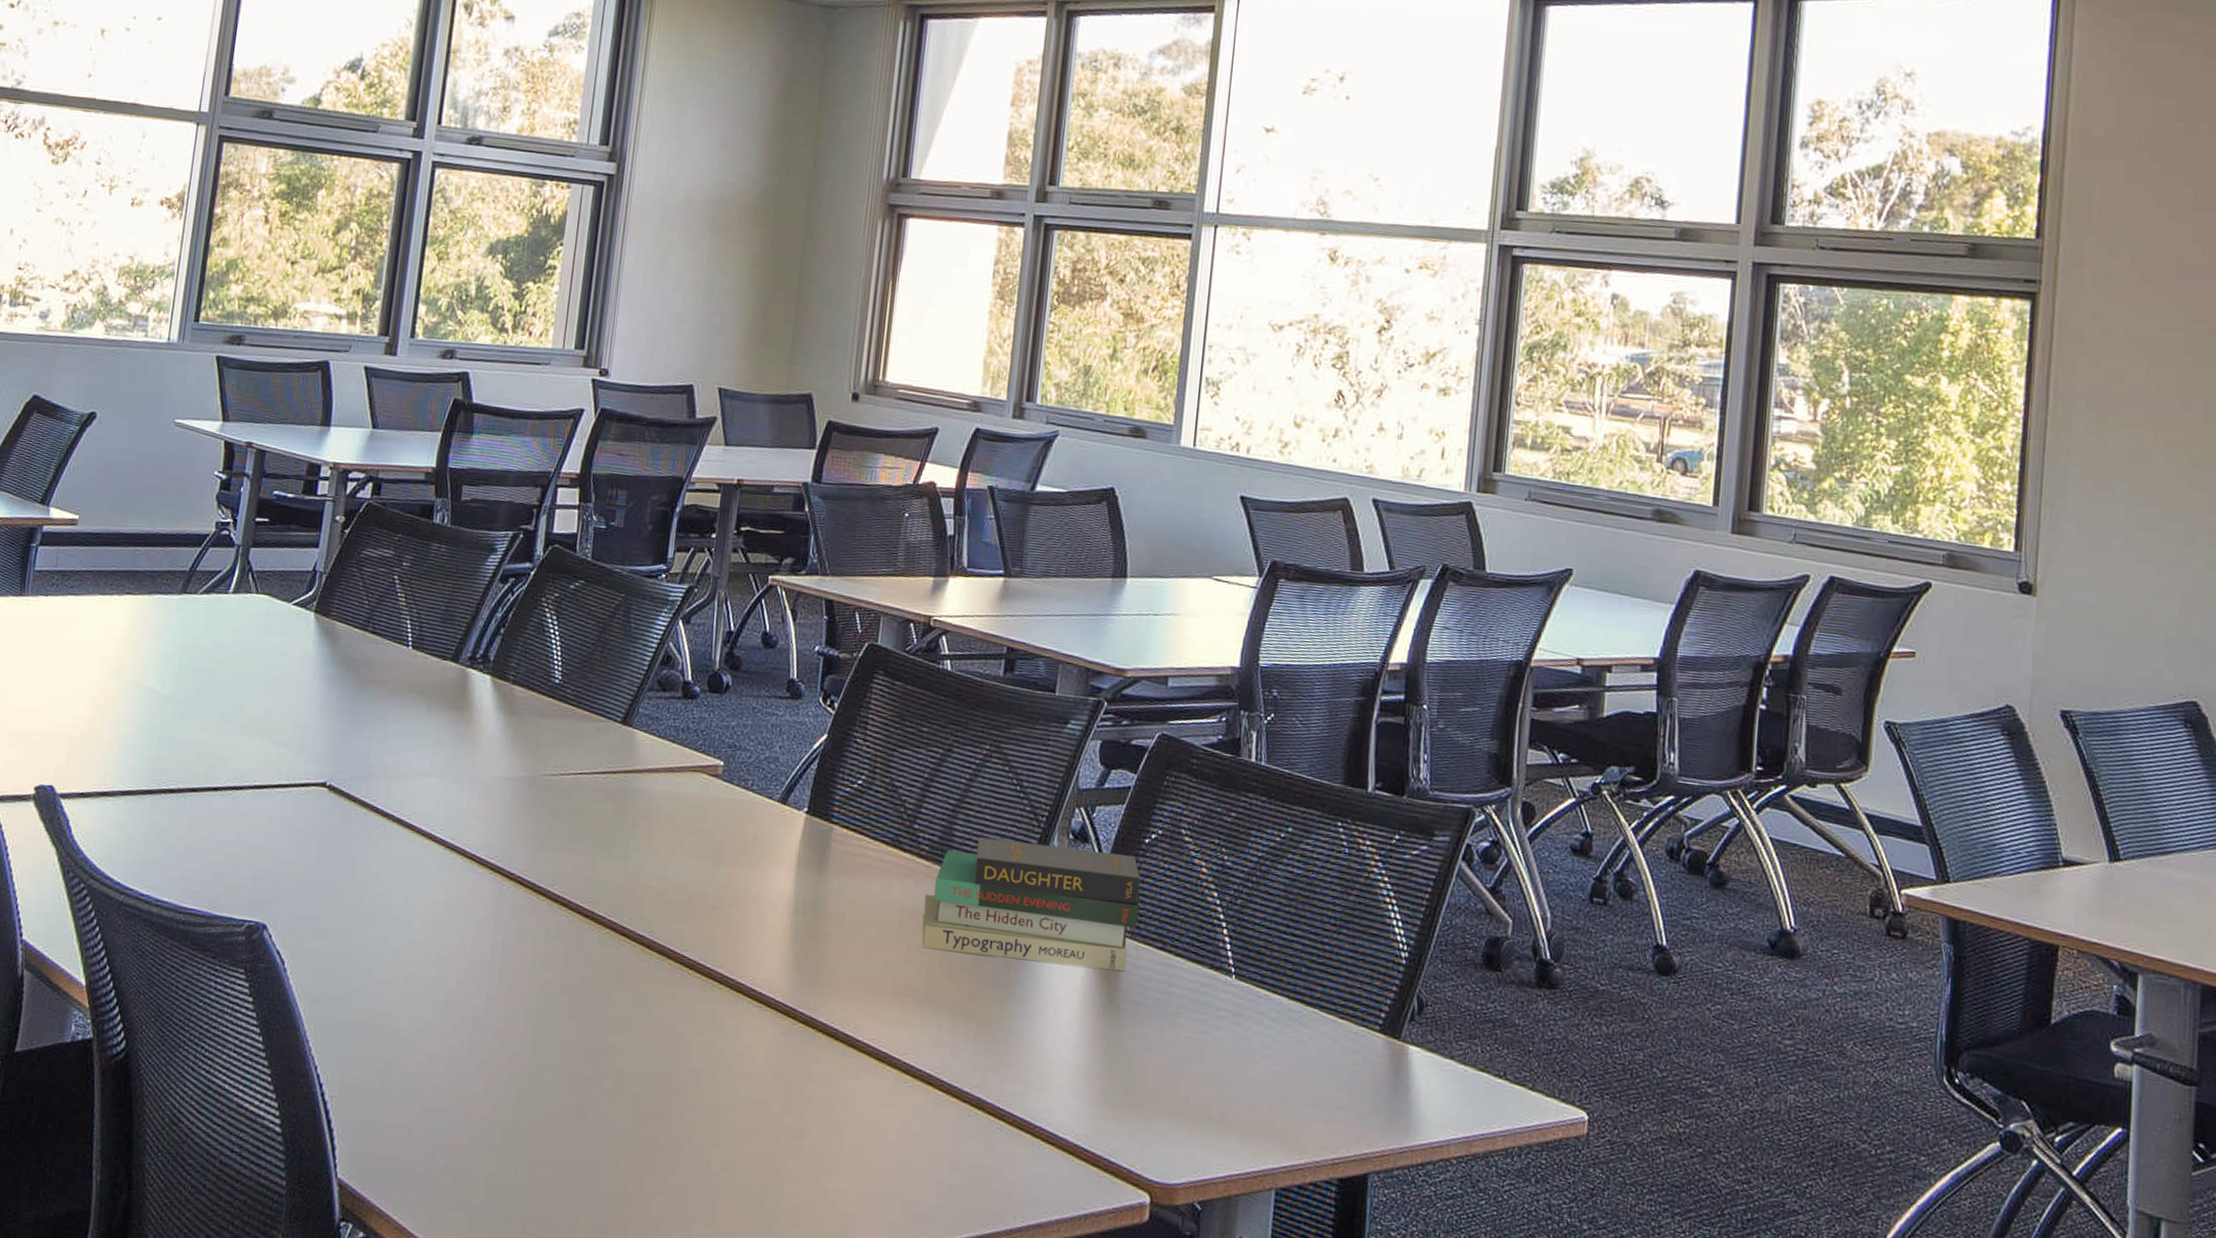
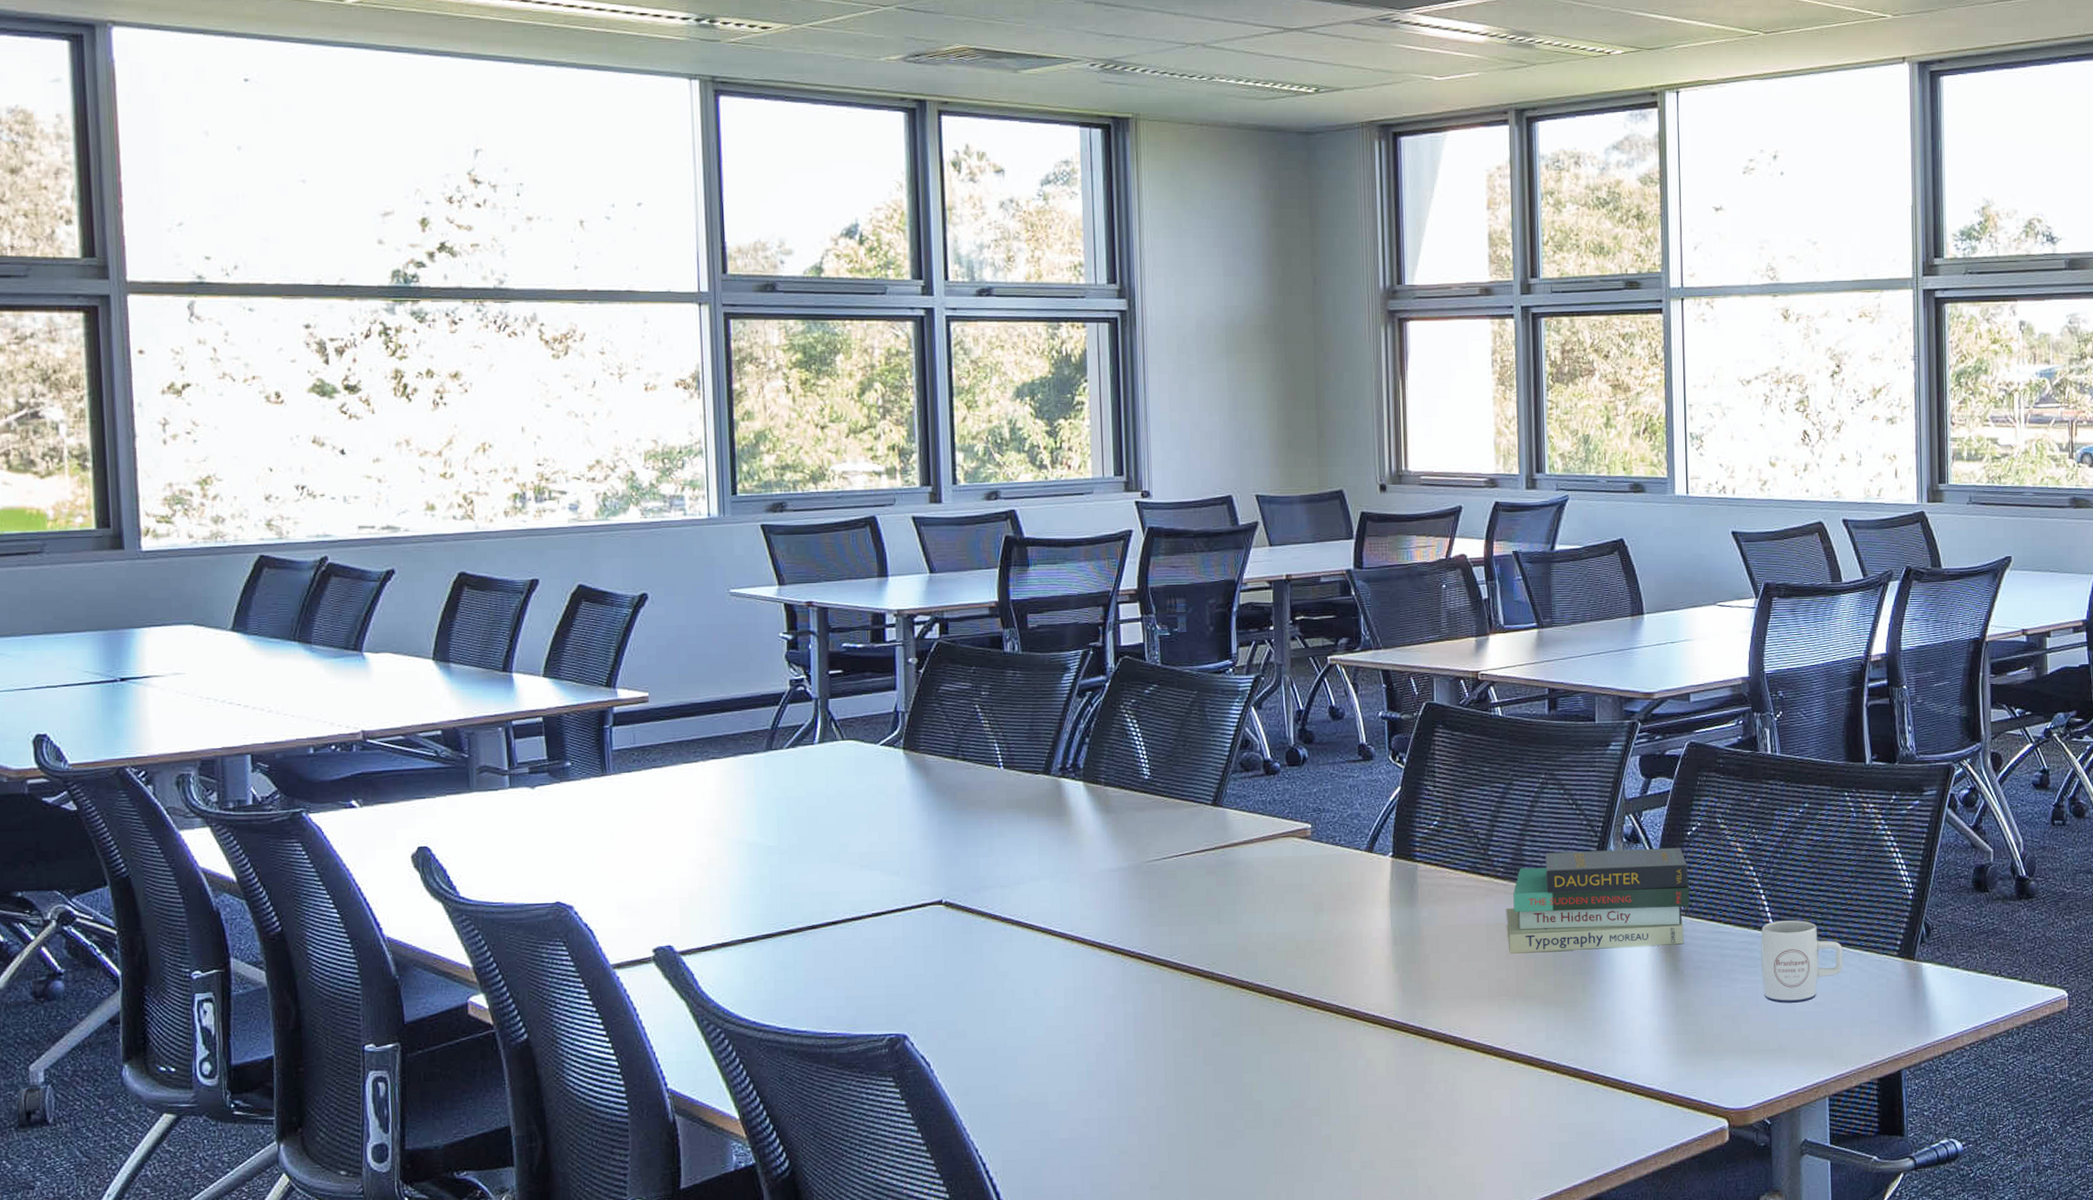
mug: none [1211,963,1314,1068] -> present [1760,920,1844,1003]

